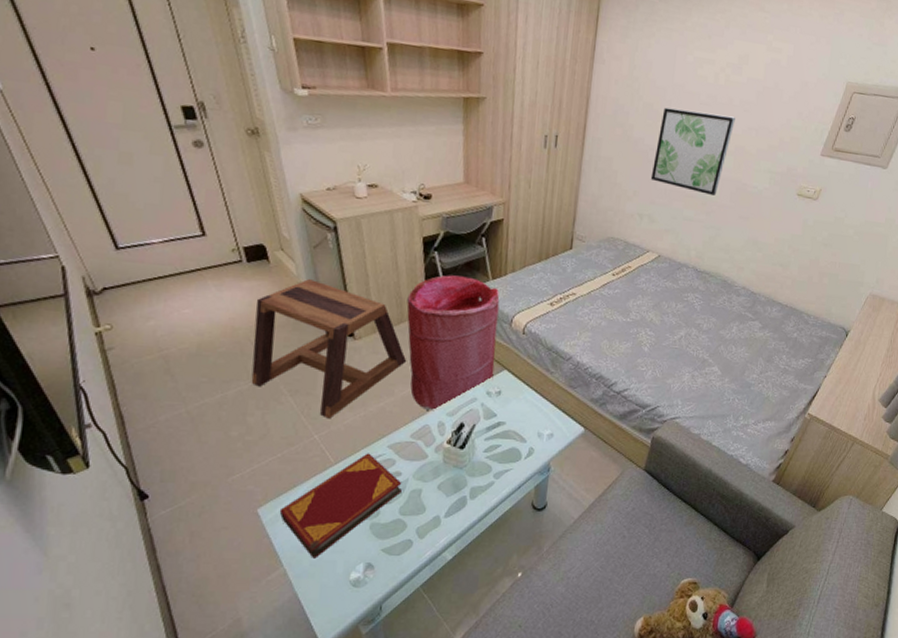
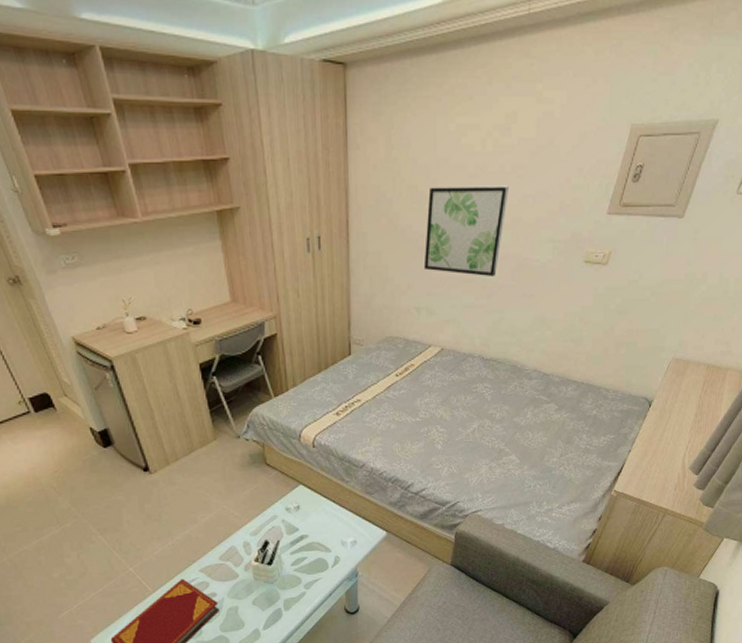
stool: present [251,279,406,419] -> none [51,421,203,552]
laundry hamper: present [406,275,500,412] -> none [194,397,290,533]

